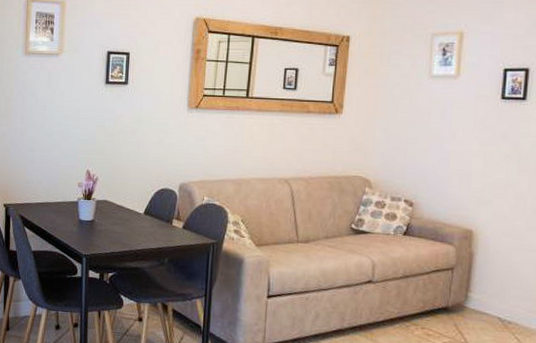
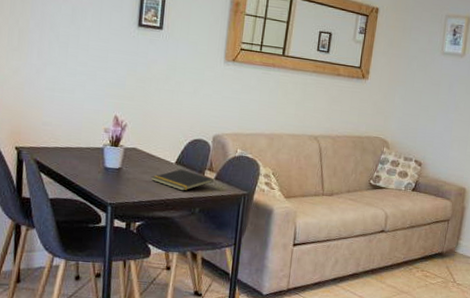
notepad: none [121,219,181,241] -> present [150,169,214,191]

